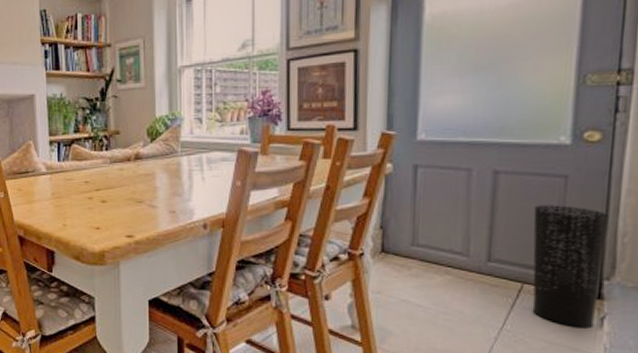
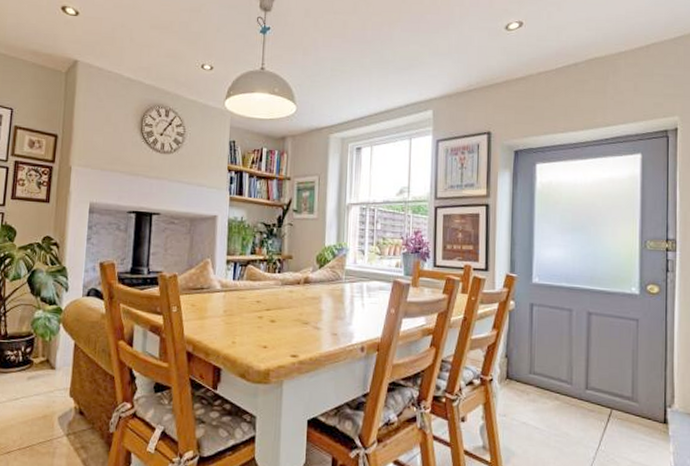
umbrella stand: present [532,205,609,329] -> none [617,342,668,449]

